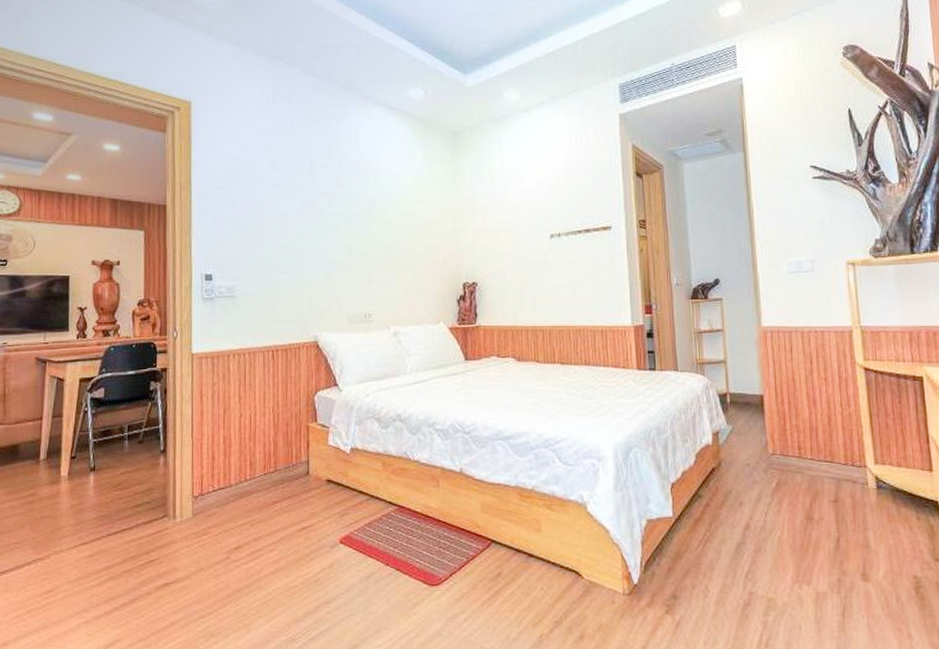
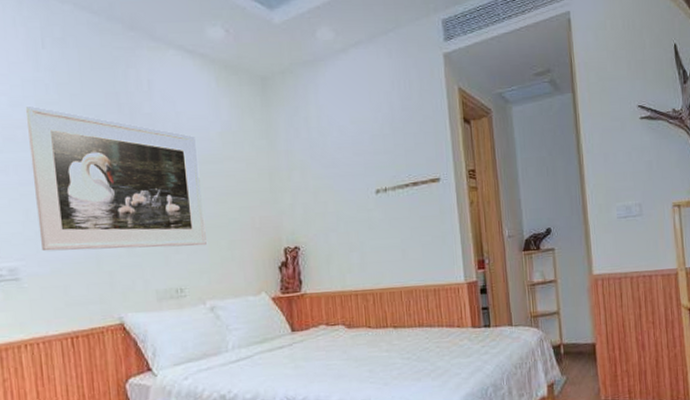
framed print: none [254,150,395,277] -> present [25,105,207,252]

